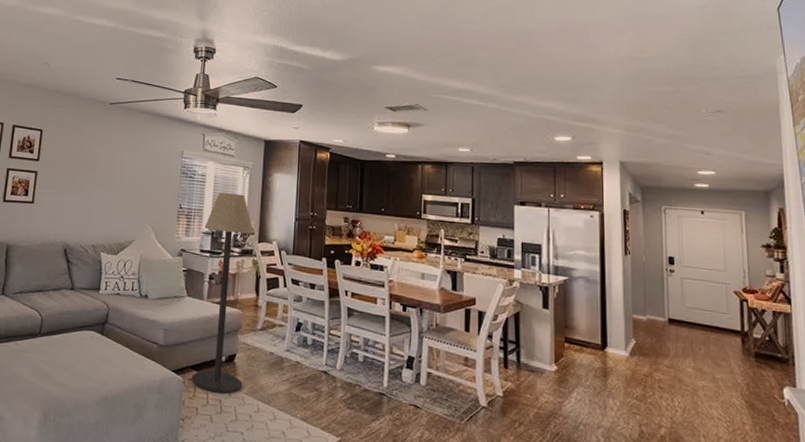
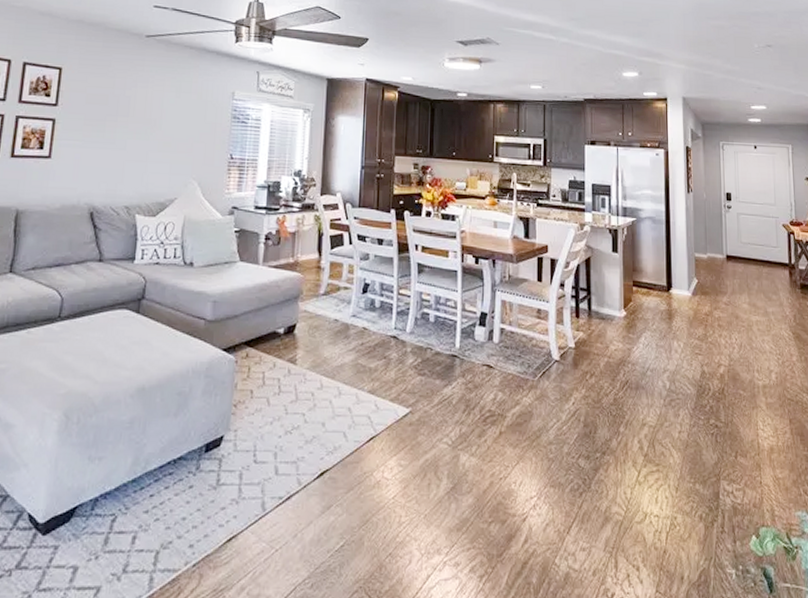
floor lamp: present [192,192,254,394] -> none [246,139,316,371]

